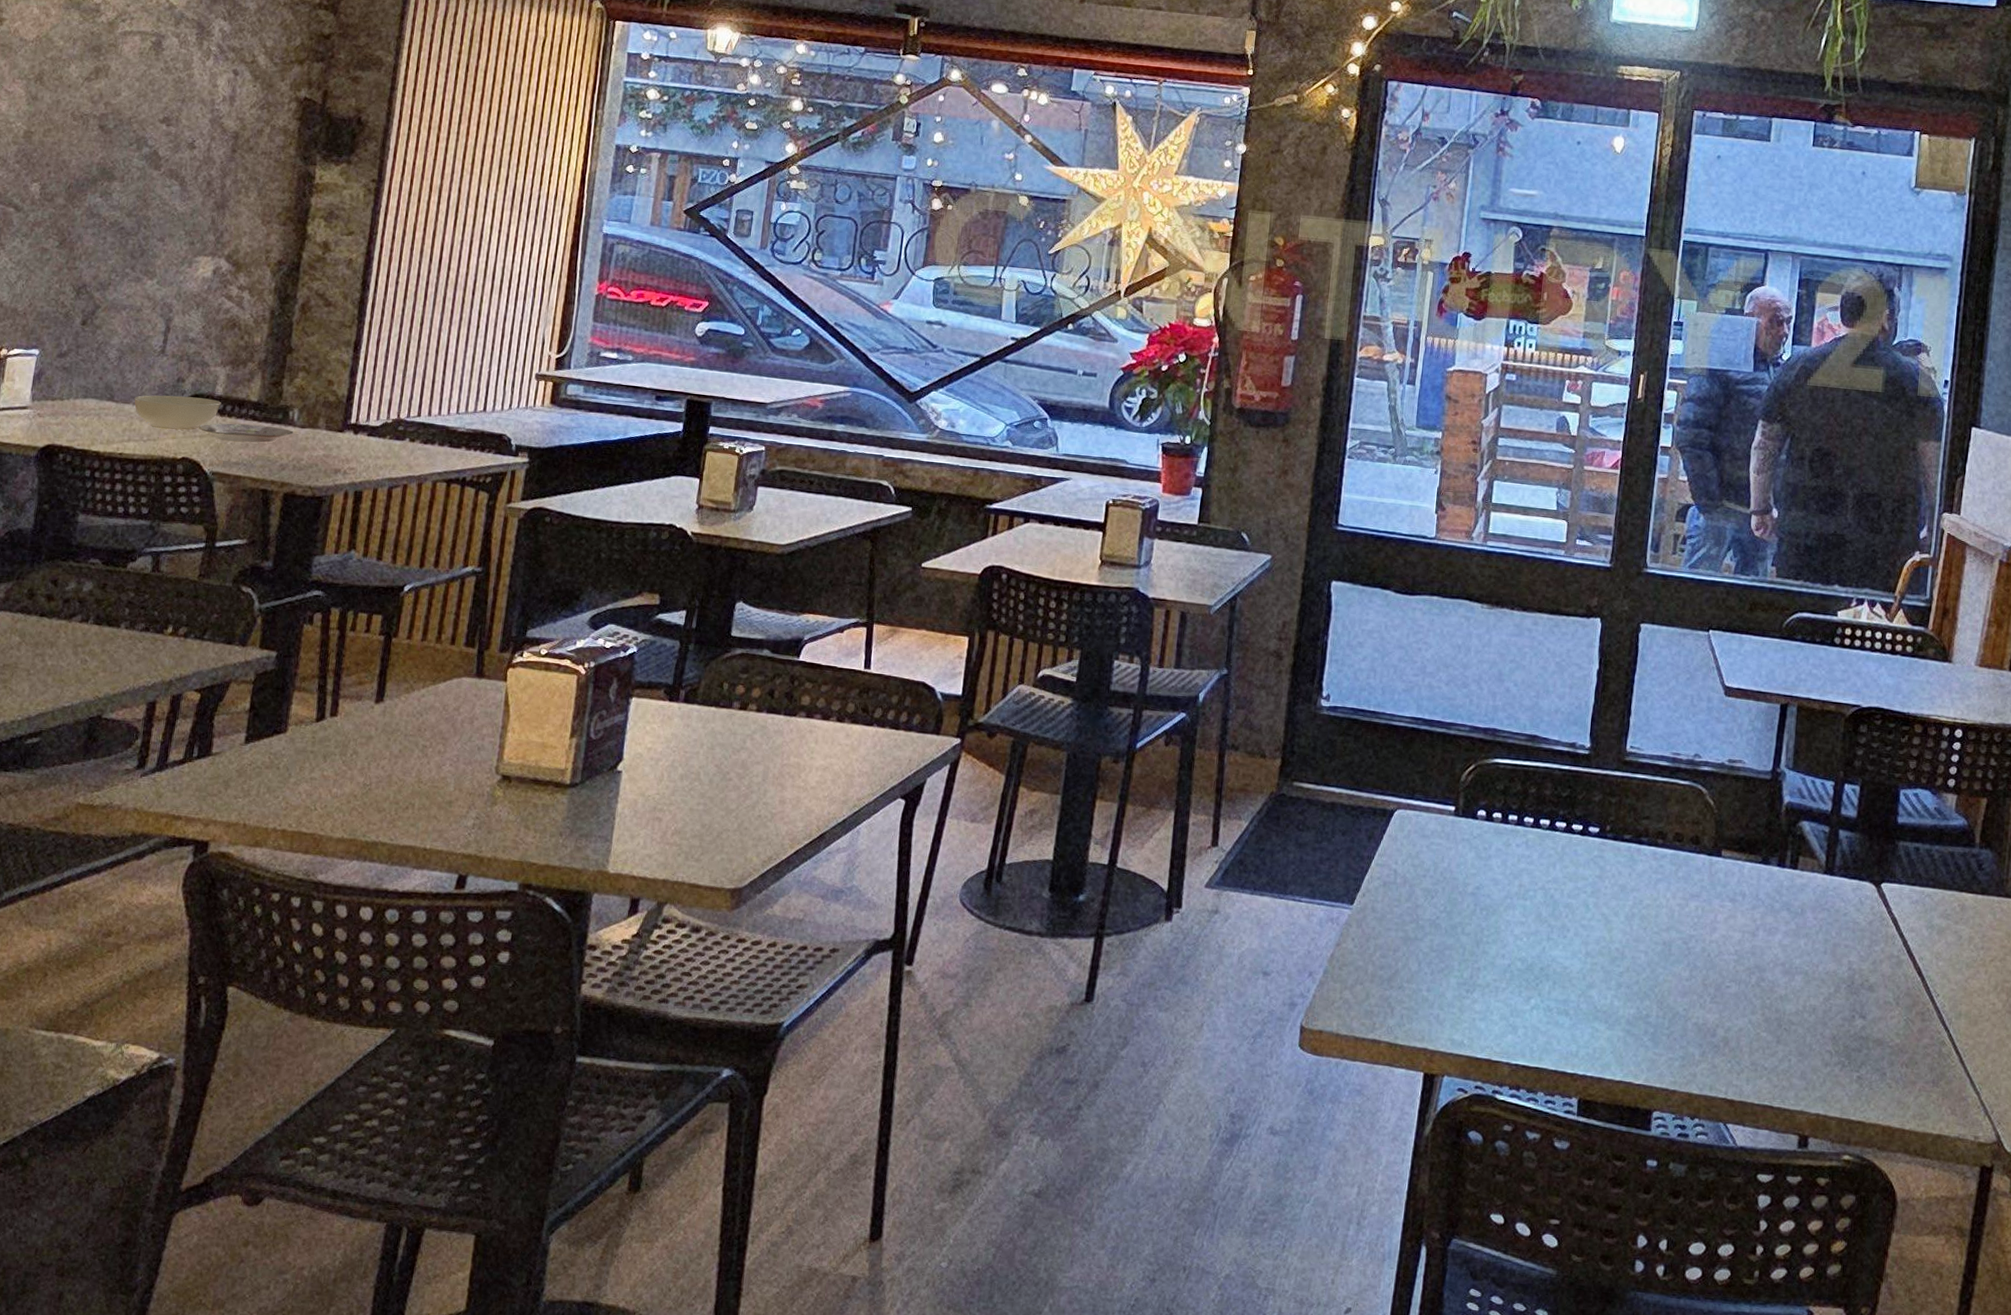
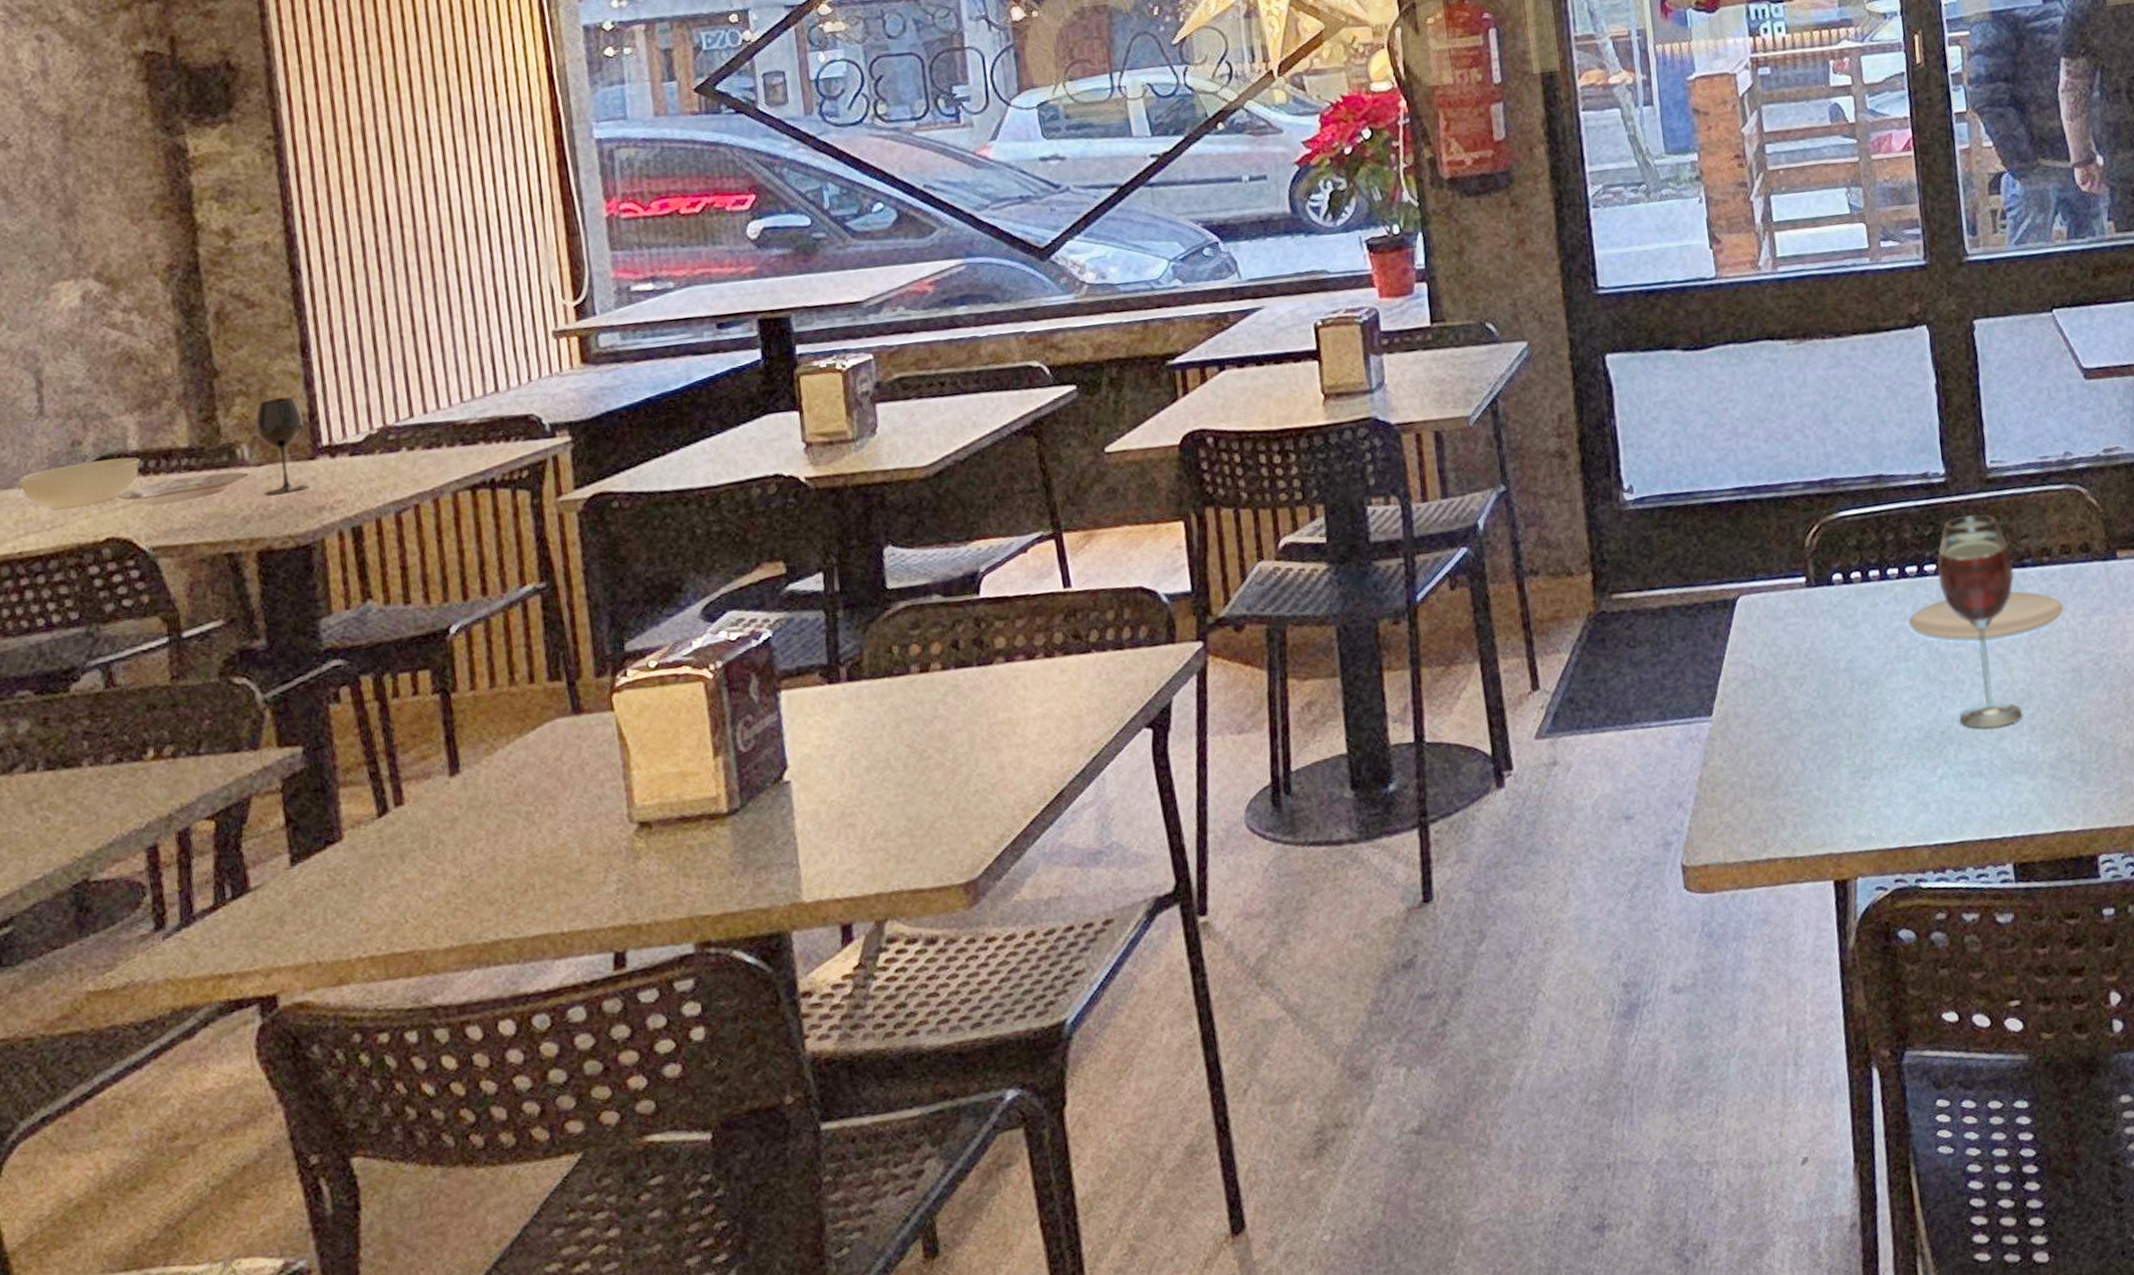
wineglass: none [300,379,342,454] -> present [254,397,309,495]
plate: none [1532,854,1667,902] -> present [1908,591,2064,642]
wineglass: none [1558,787,1632,977] -> present [1936,515,2022,729]

